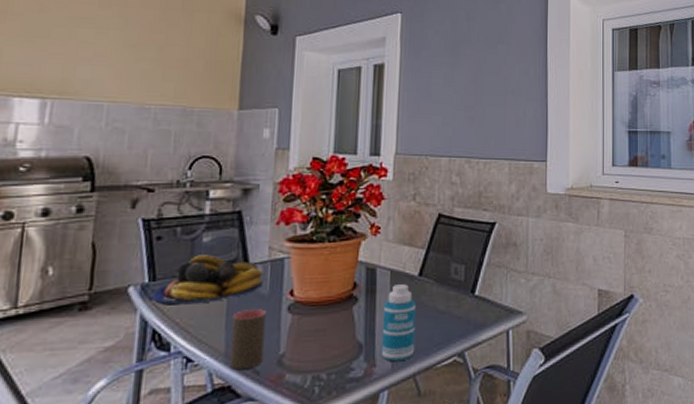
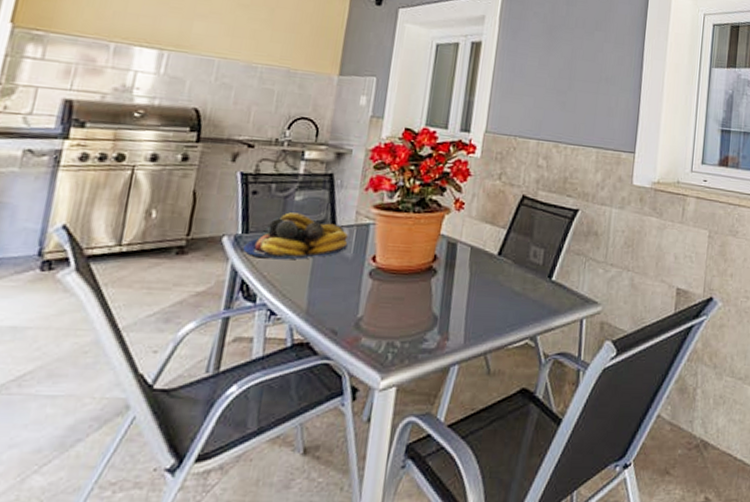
cup: present [228,309,267,370] -> none [309,270,349,328]
bottle: present [381,284,417,361] -> none [454,261,493,337]

